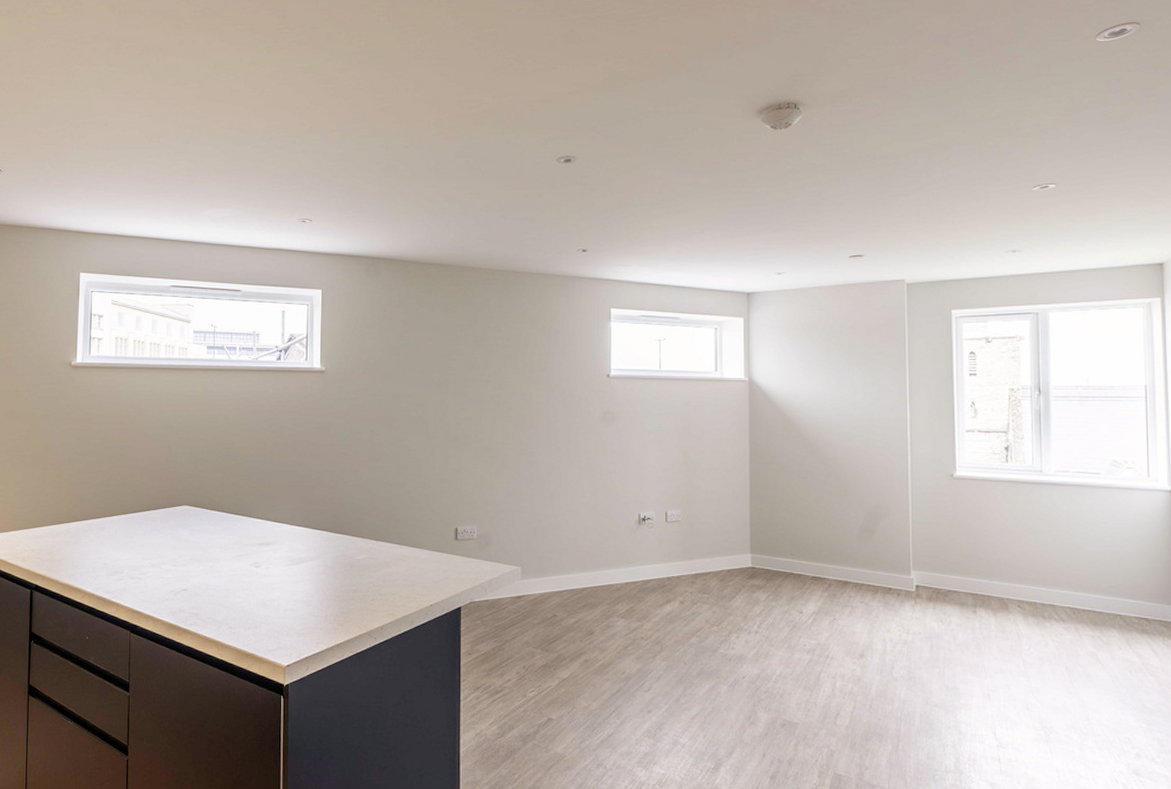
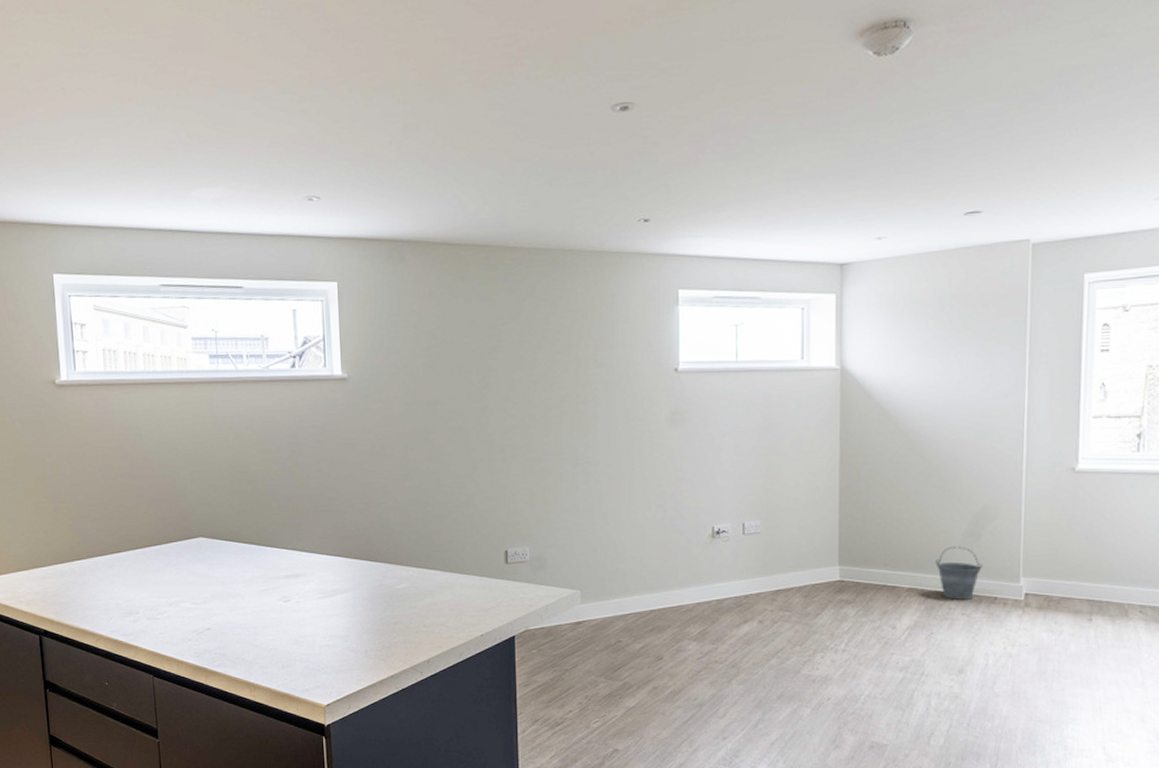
bucket: none [836,540,877,589] -> present [935,546,982,600]

